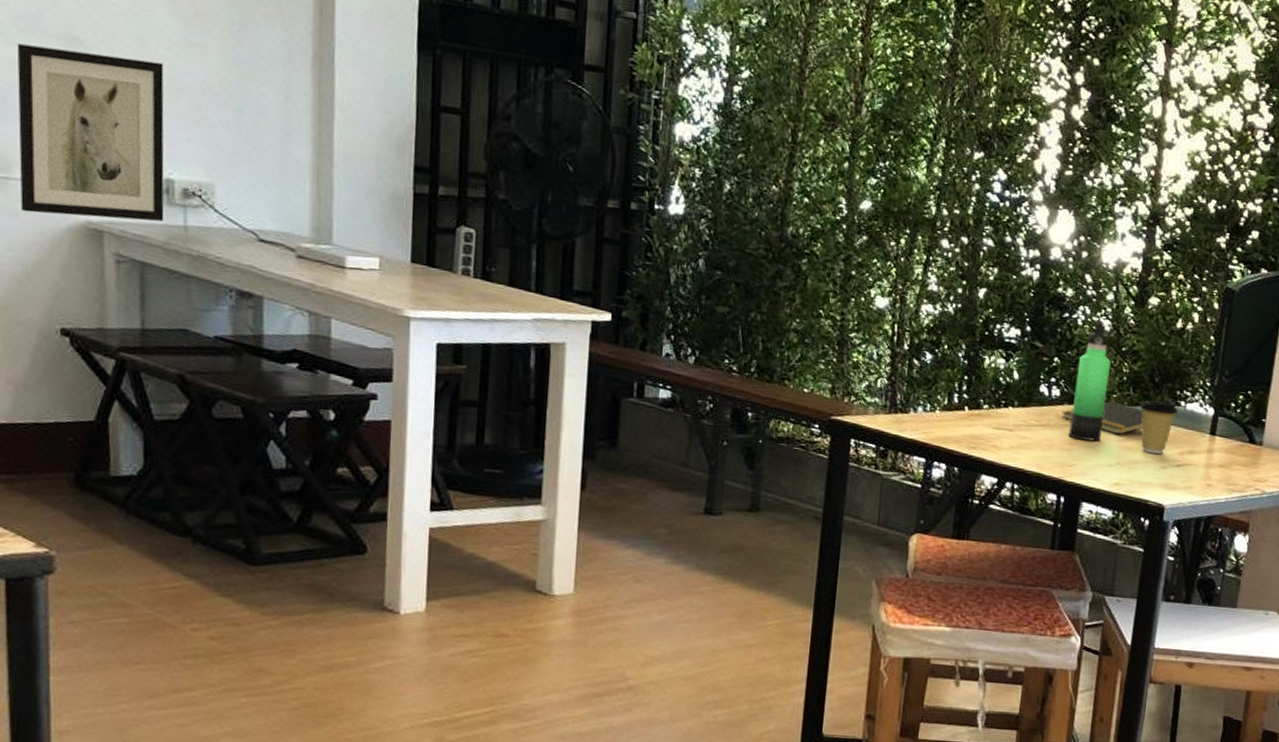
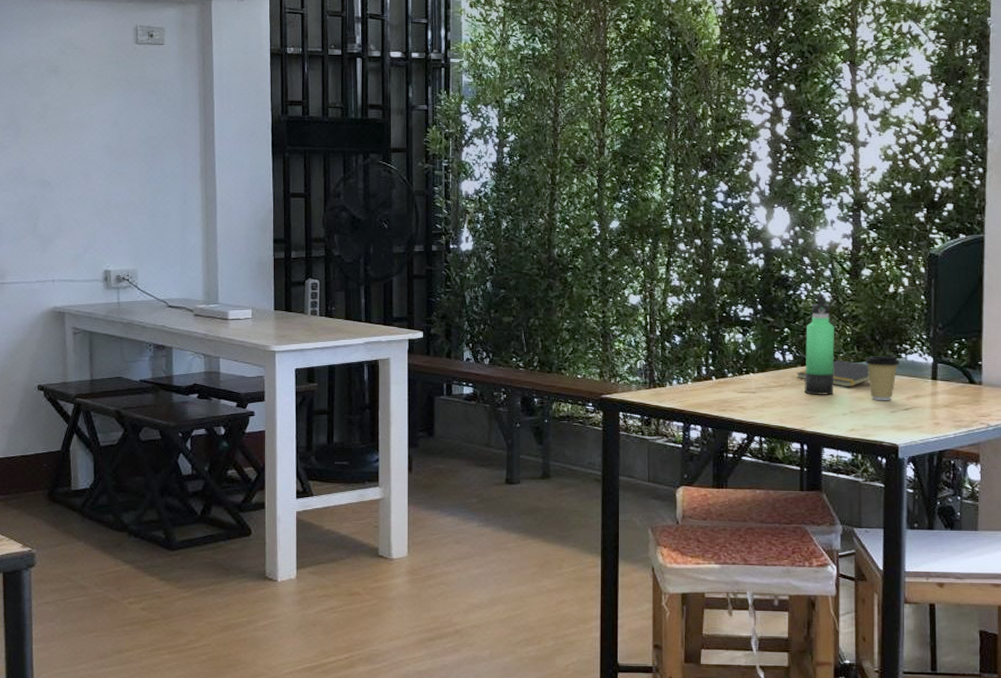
wall art: present [17,43,164,222] -> none [8,190,104,305]

